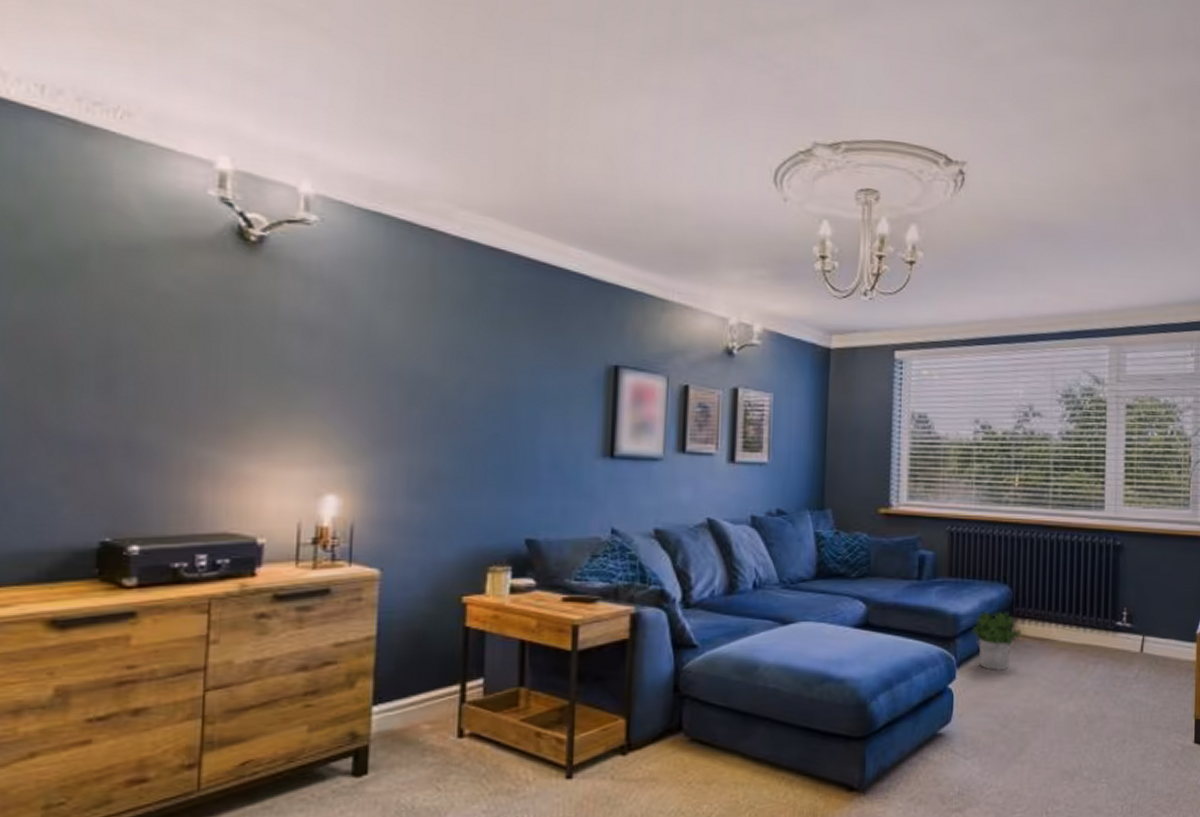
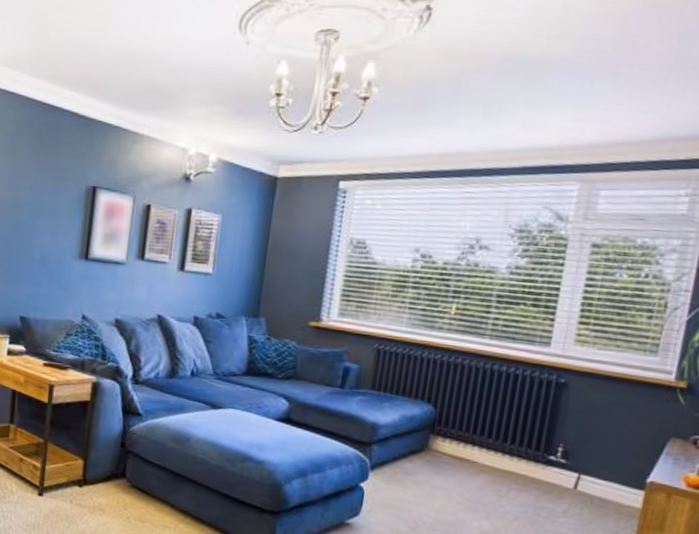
potted plant: present [971,610,1023,672] -> none [388,423,442,481]

